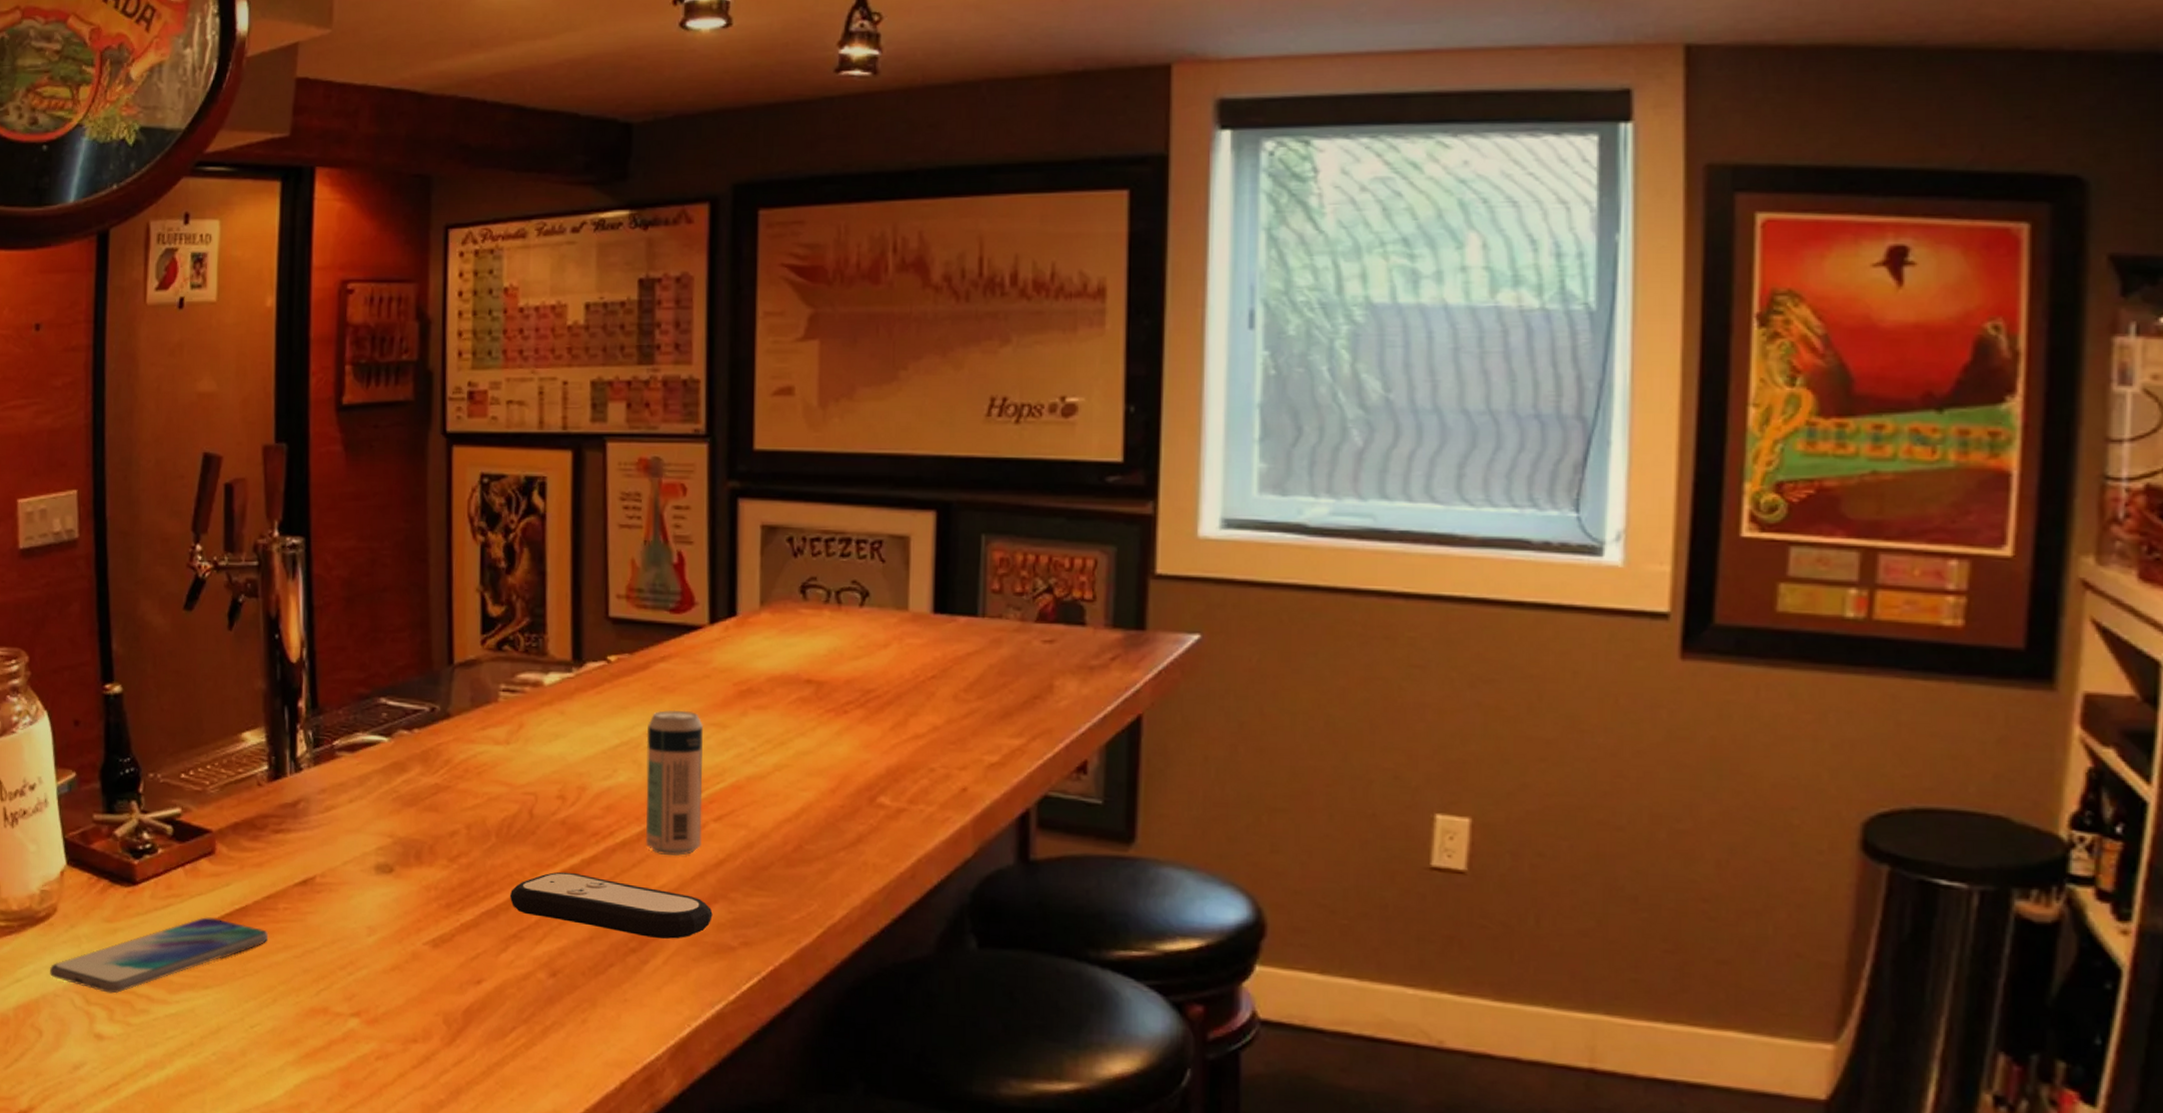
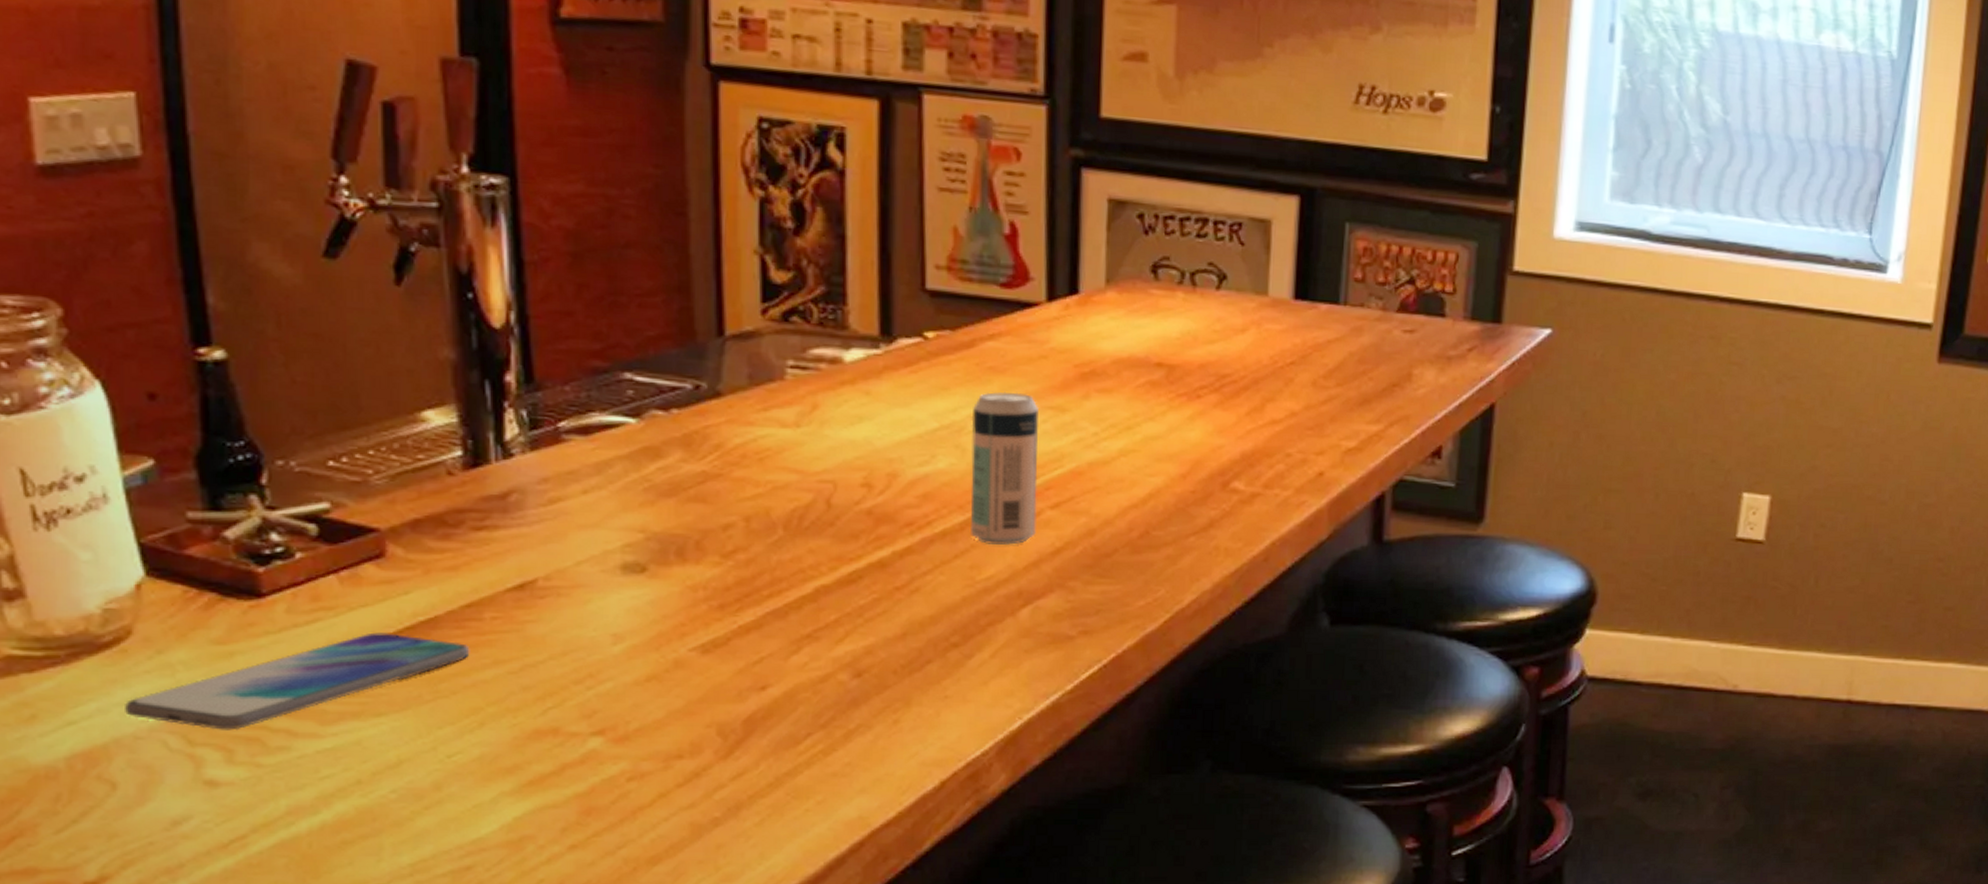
remote control: present [509,871,713,939] -> none [801,565,1048,631]

